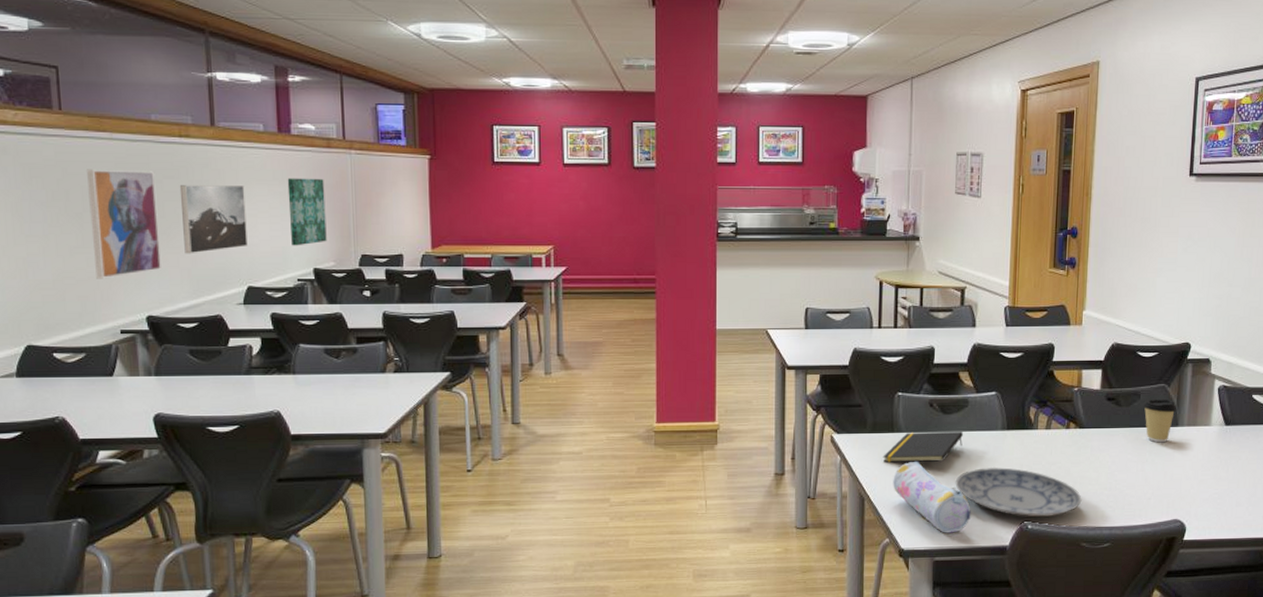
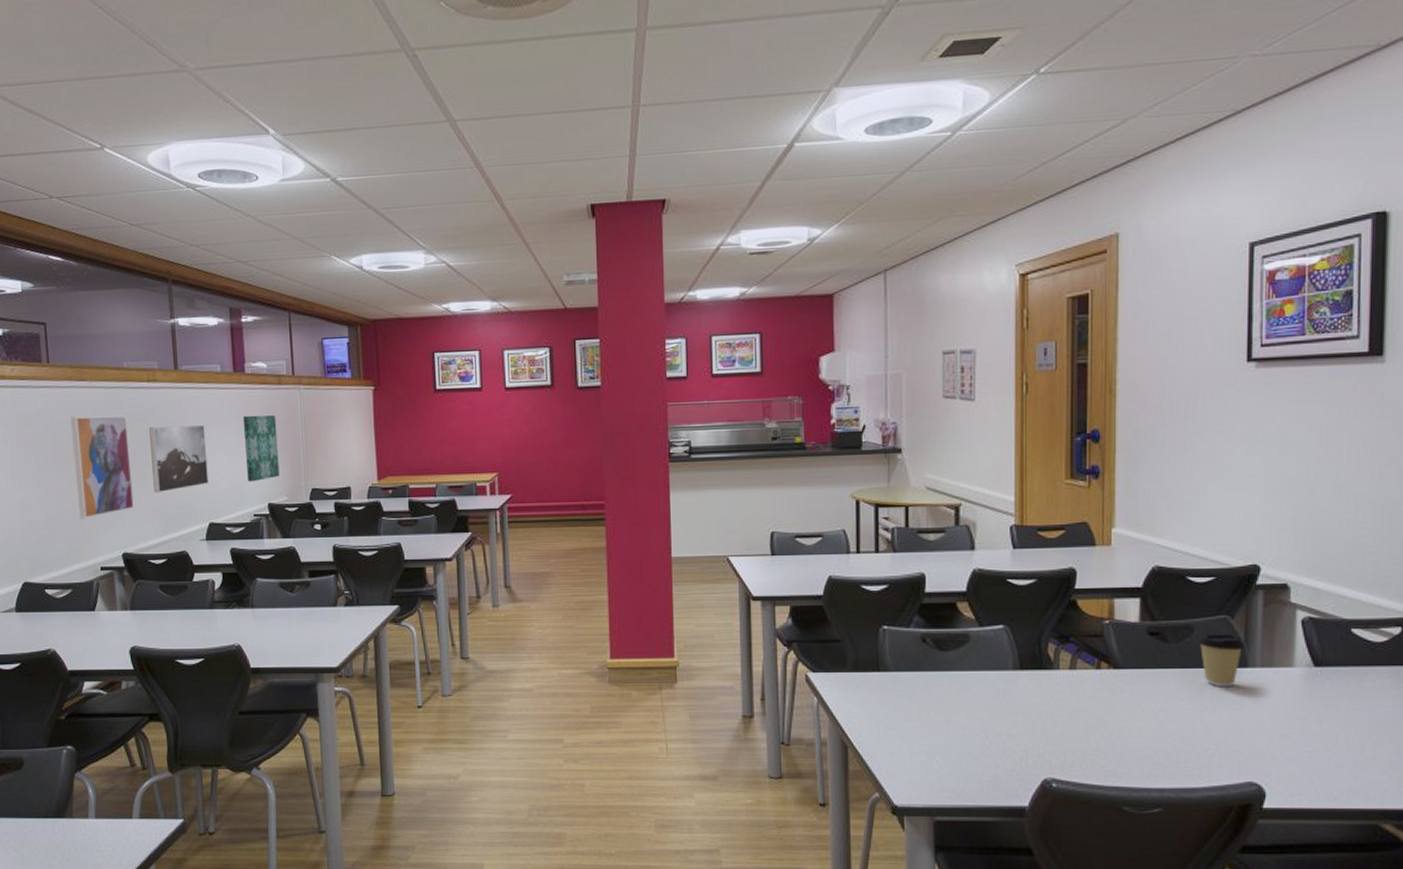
notepad: present [883,431,964,463] -> none [867,670,966,706]
pencil case: present [893,462,971,533] -> none [881,706,978,789]
plate: present [955,466,1082,518] -> none [957,712,1121,775]

